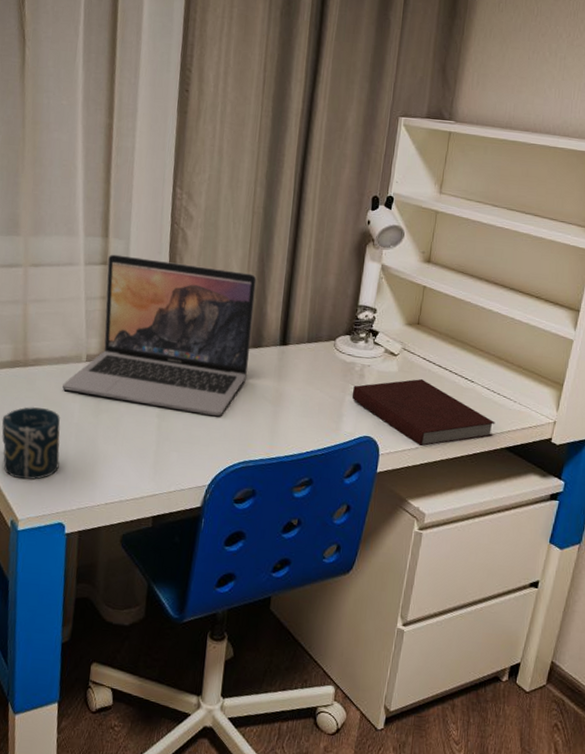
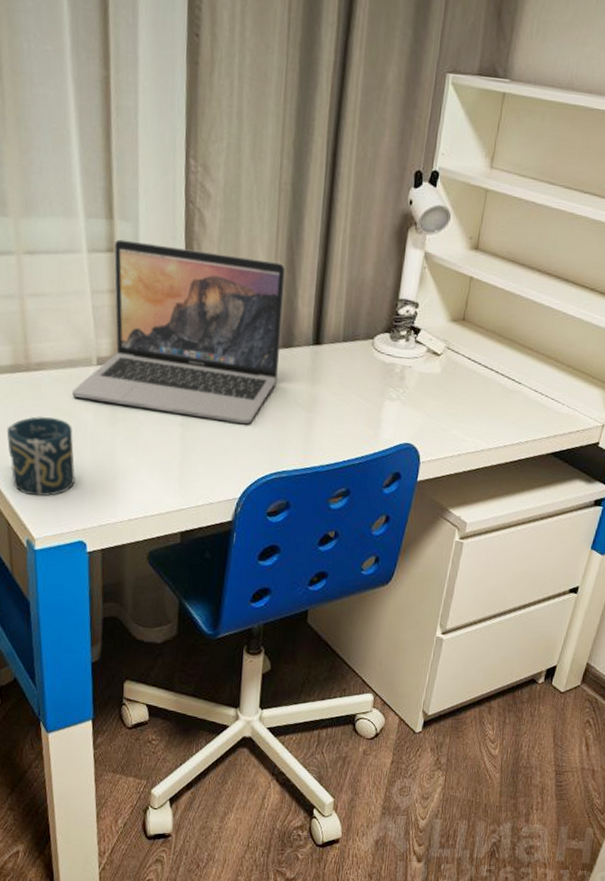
notebook: present [351,378,496,447] -> none [391,380,542,453]

